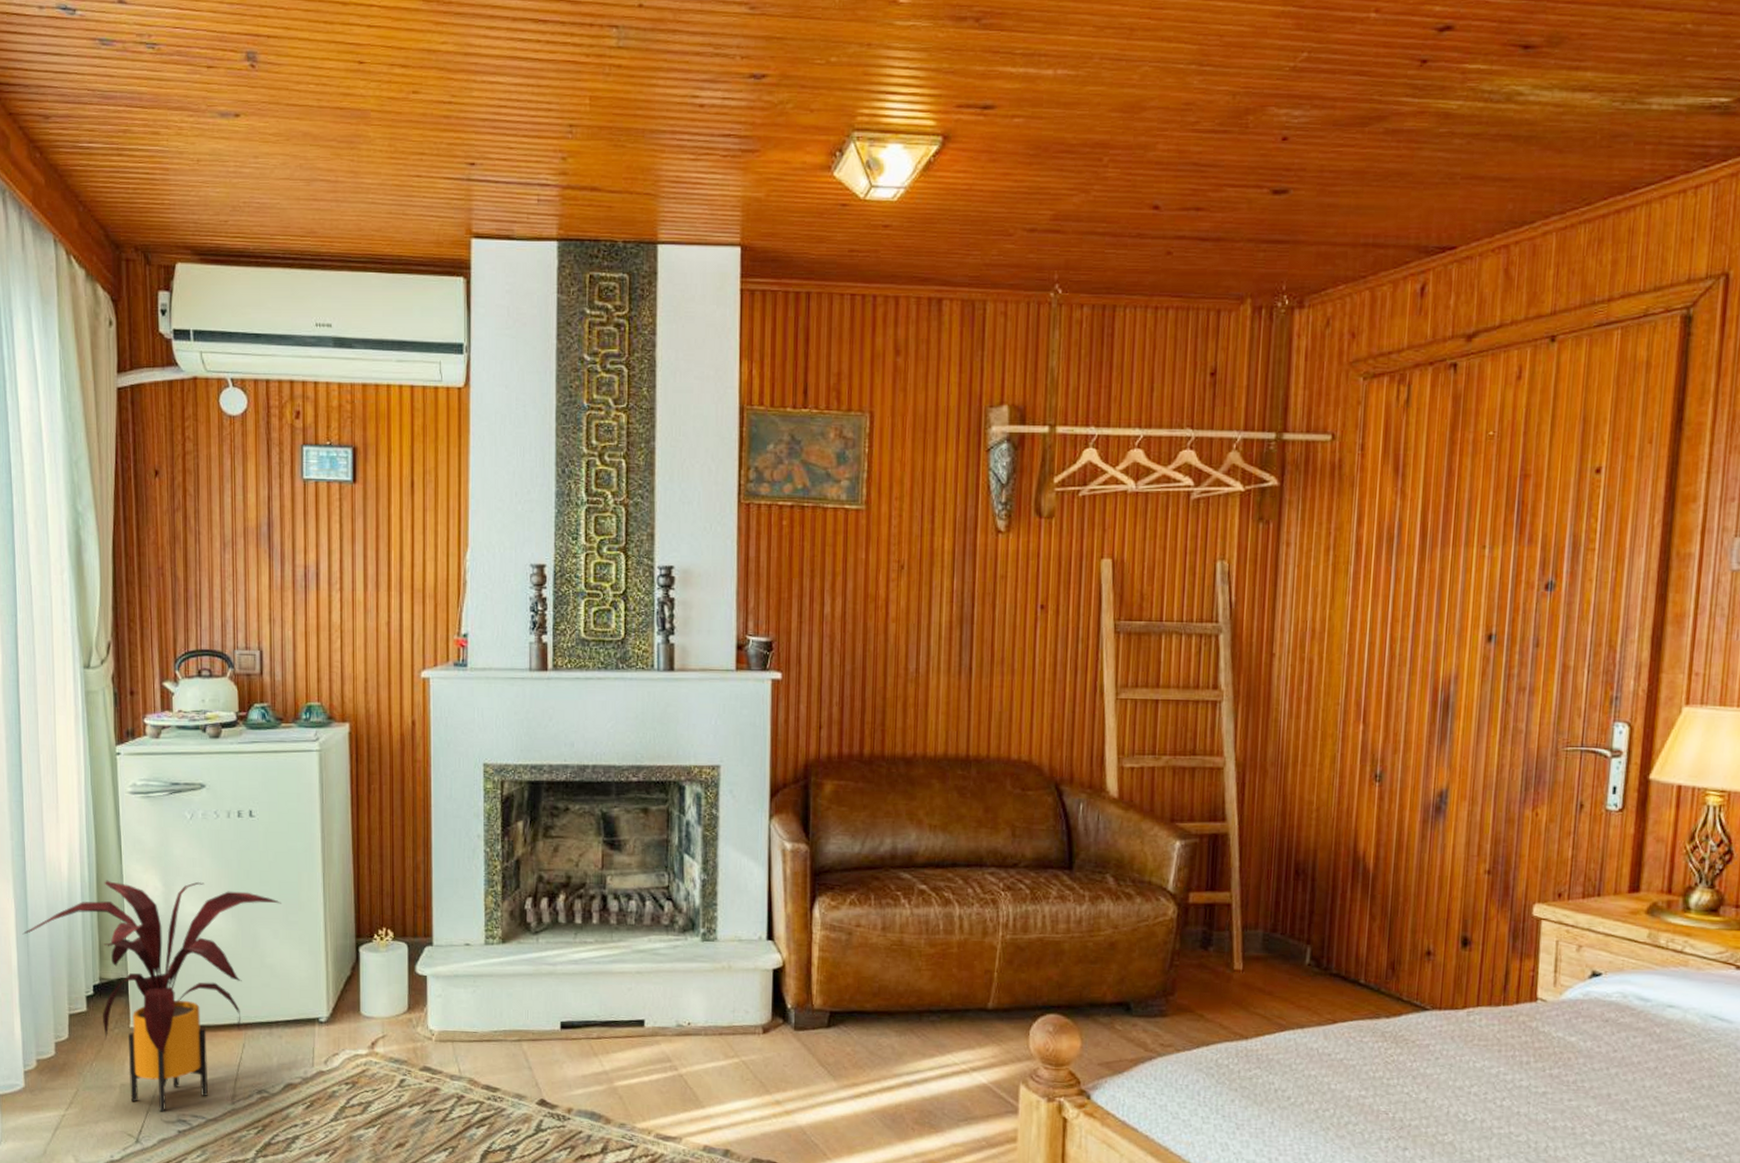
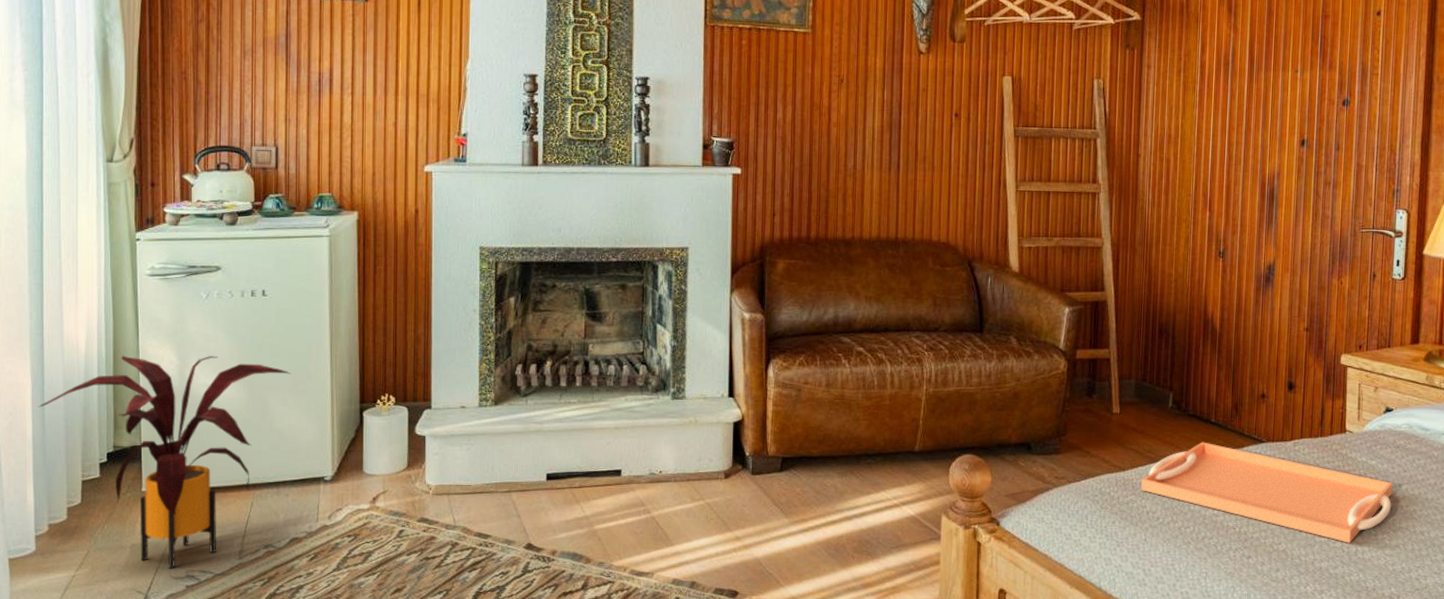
serving tray: none [1268,1007,1598,1137] -> present [1141,442,1393,543]

